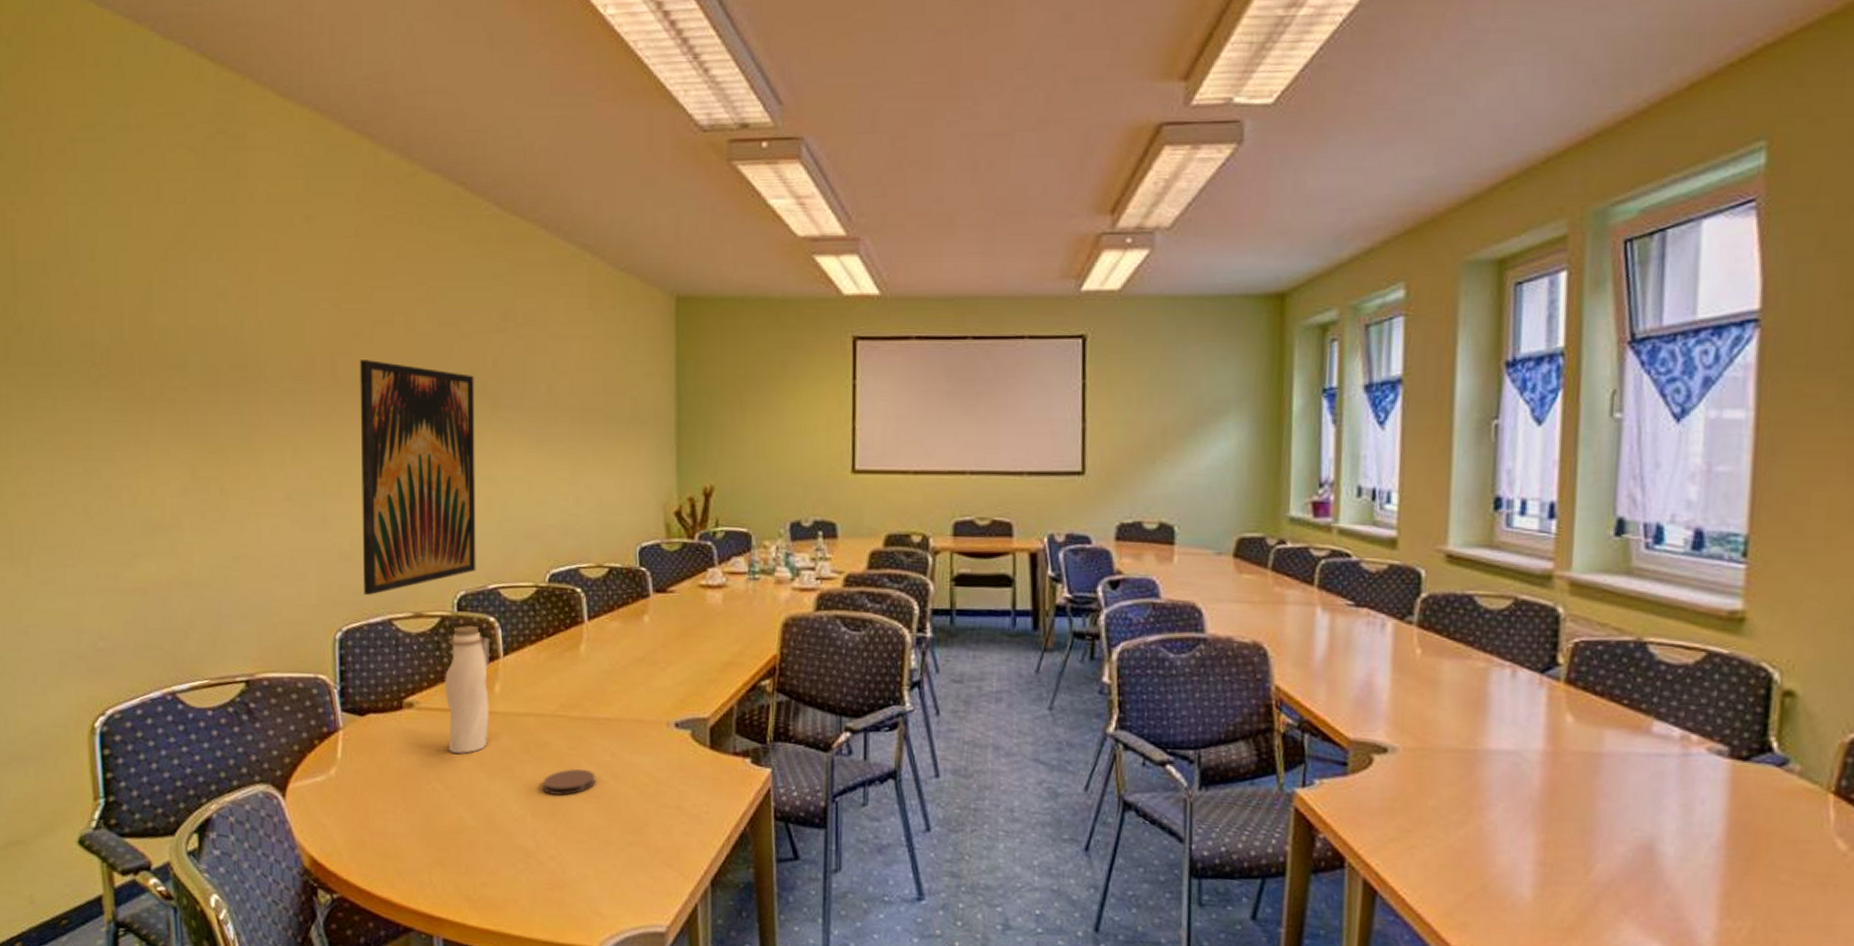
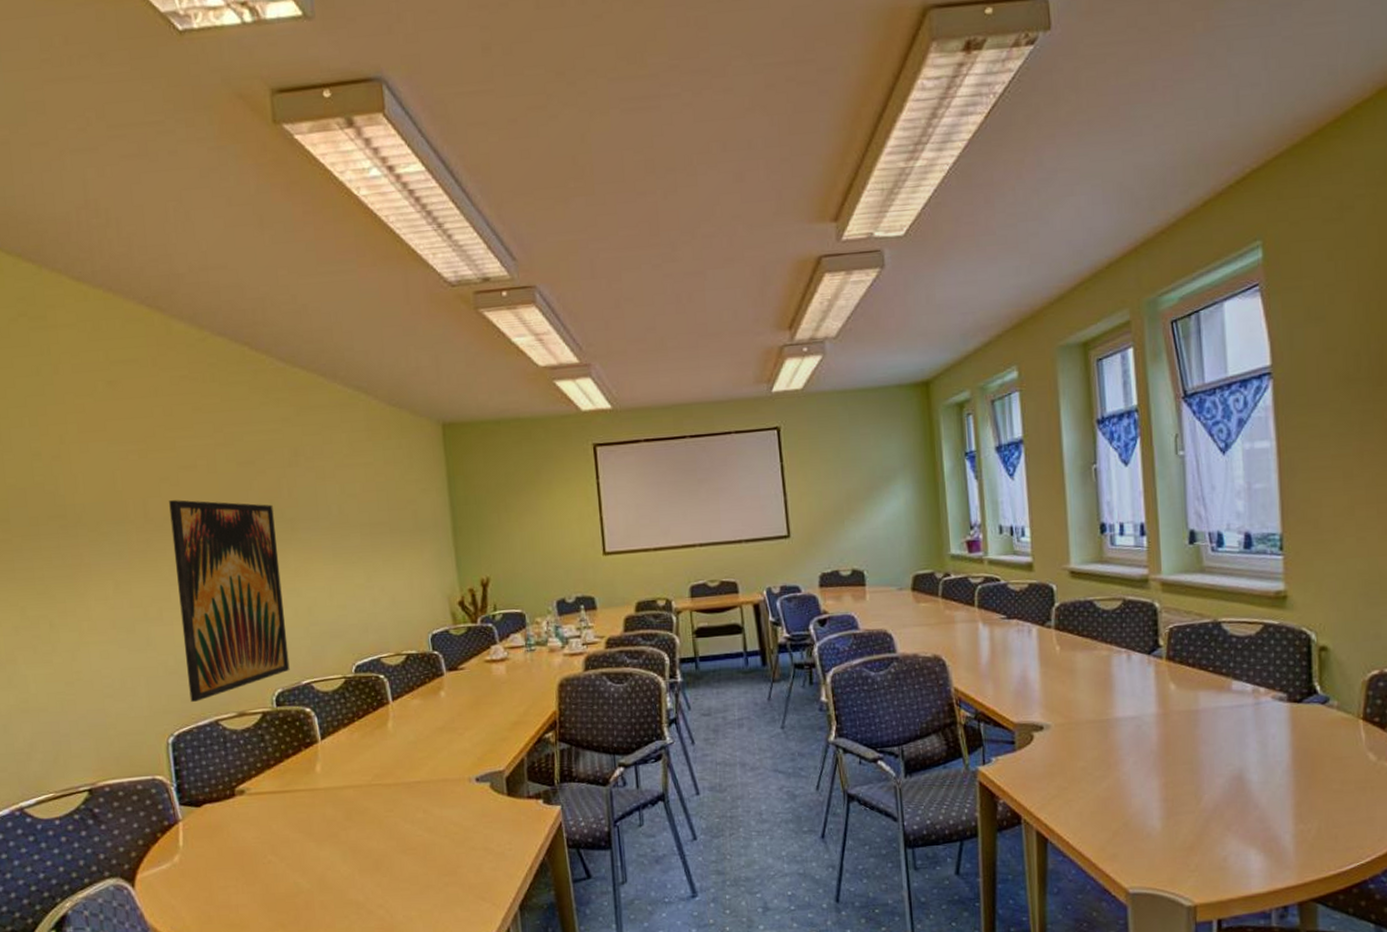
water bottle: present [444,624,491,754] -> none [270,717,314,828]
coaster: present [543,769,595,796] -> none [366,828,412,854]

